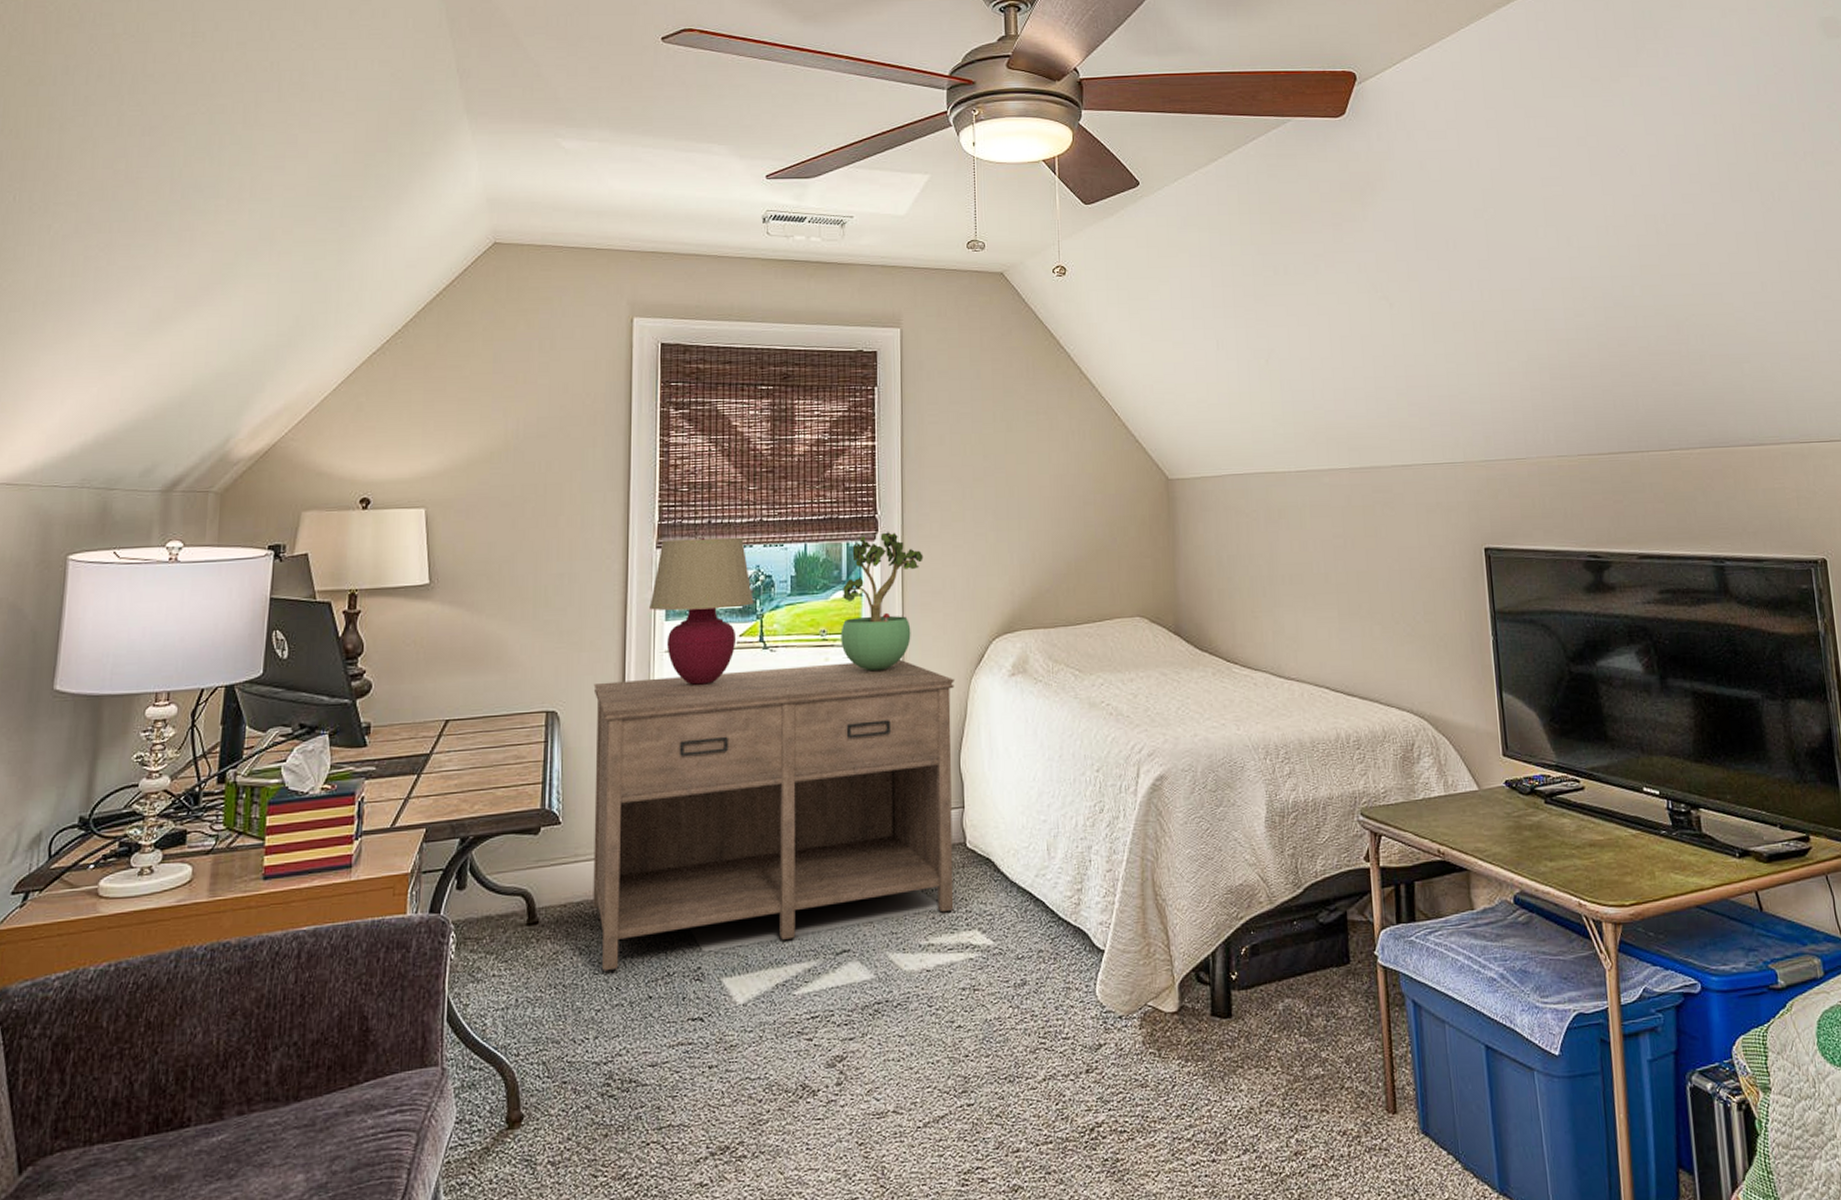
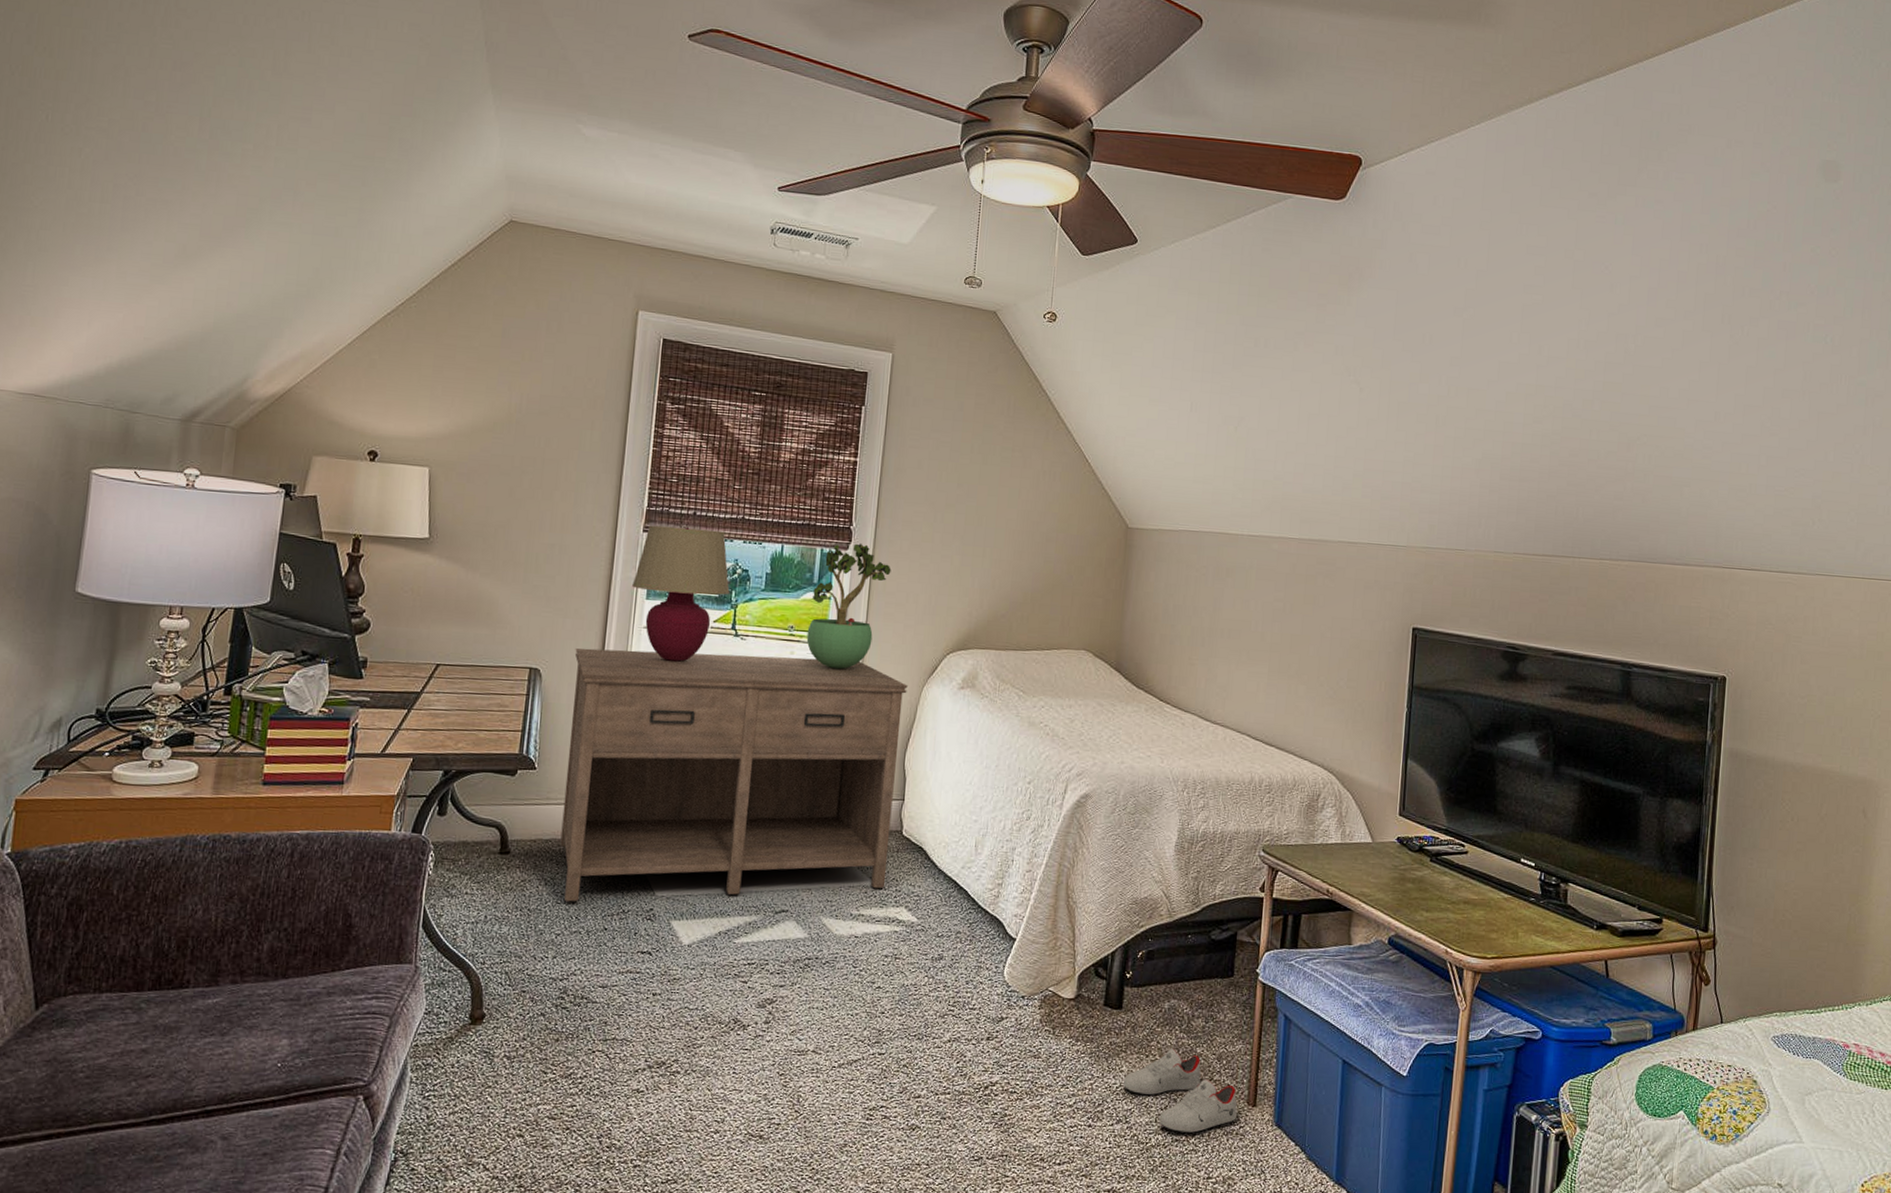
shoe: none [1245,1055,1377,1155] -> present [1123,1048,1238,1133]

